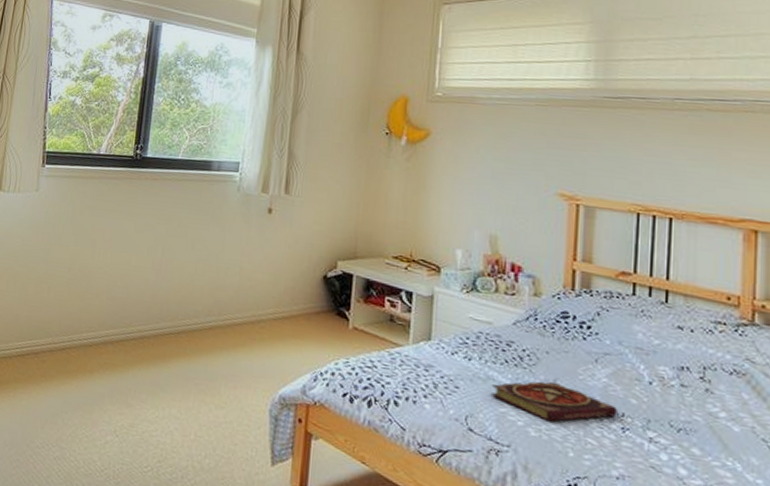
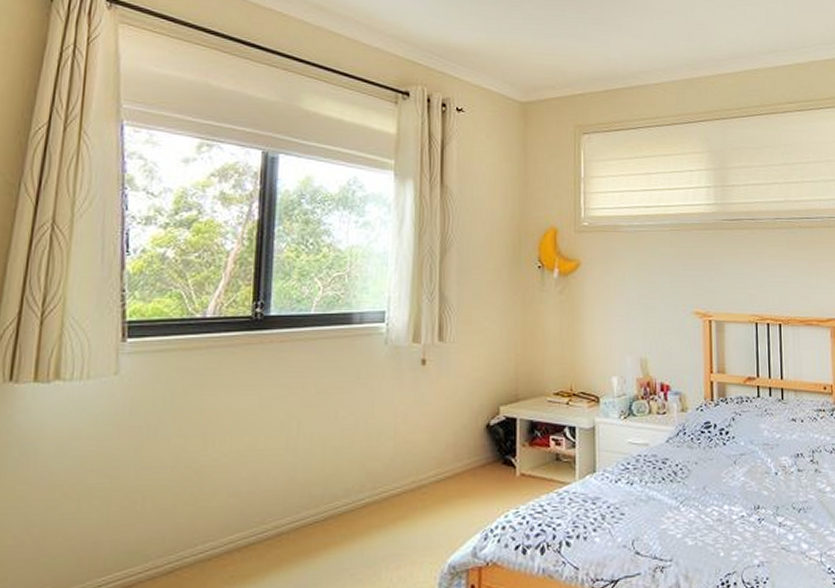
book: present [490,381,617,422] -> none [652,489,754,528]

